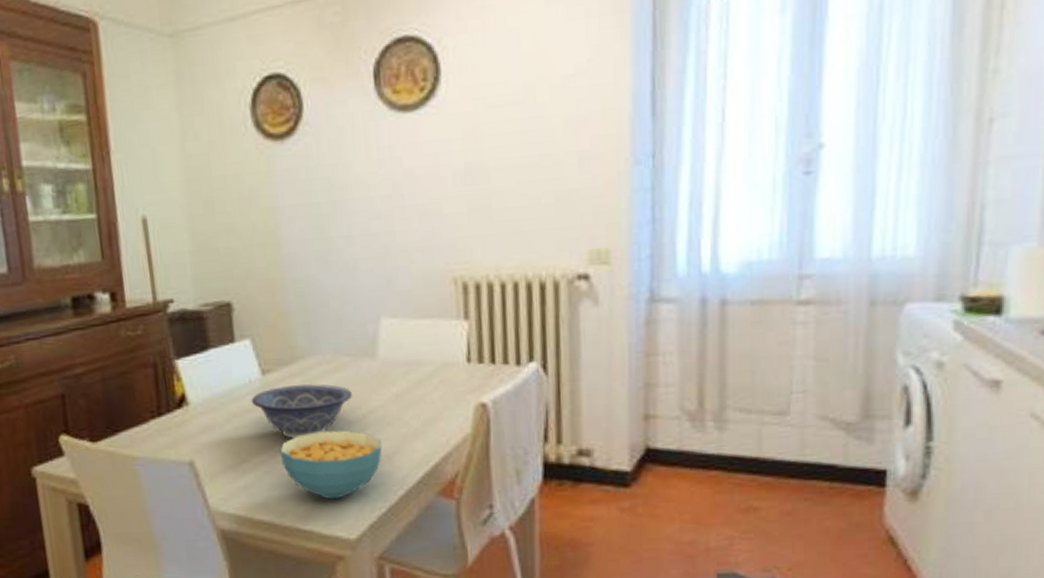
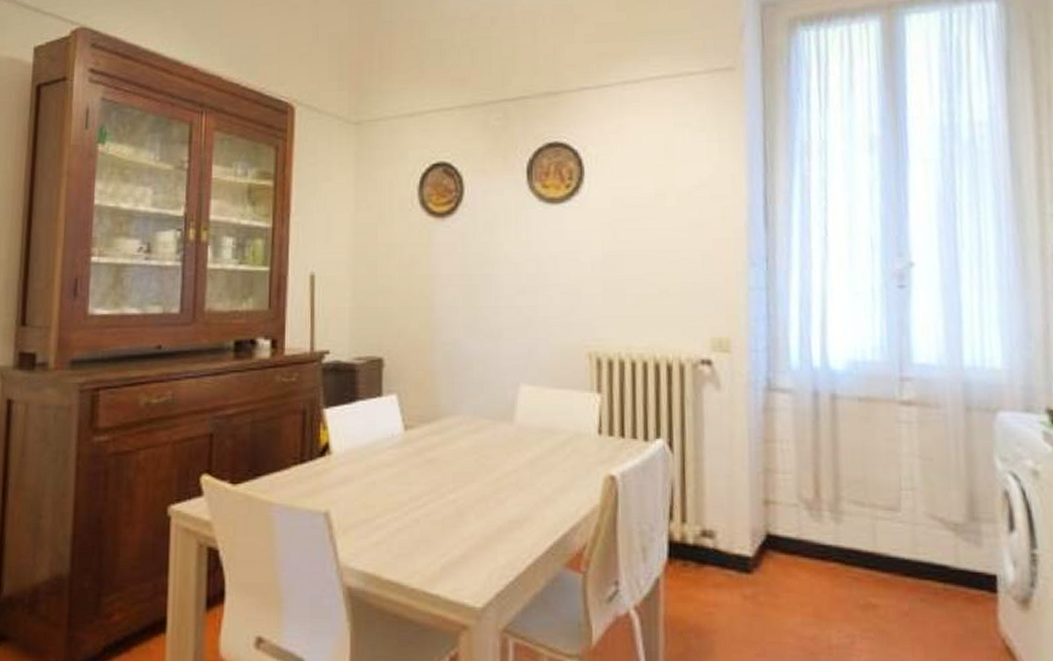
decorative bowl: present [251,384,353,439] -> none [391,443,489,497]
cereal bowl: present [280,430,382,500] -> none [414,491,514,563]

